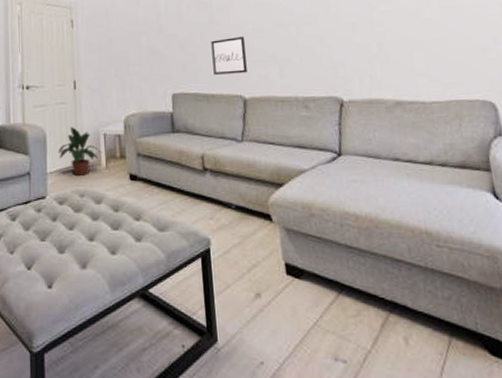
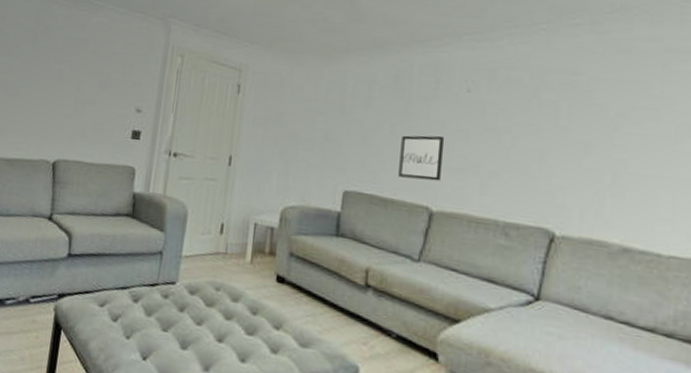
potted plant: present [57,127,101,176] -> none [197,209,248,267]

